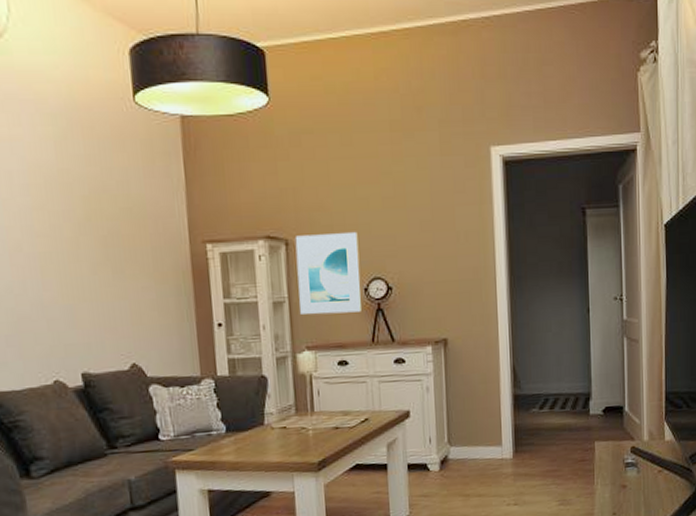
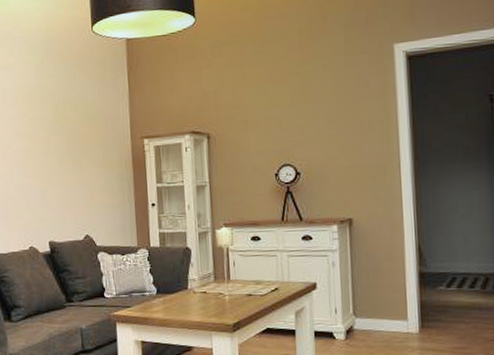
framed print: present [295,231,362,315] -> none [215,125,273,197]

